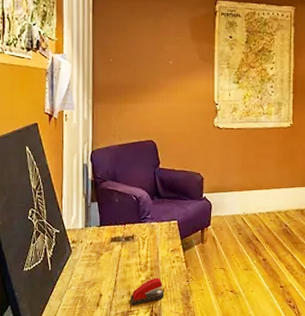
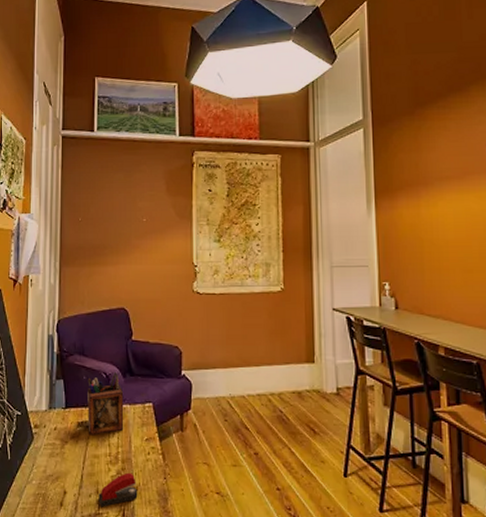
desk organizer: none [120,195,152,248] -> present [87,372,124,436]

